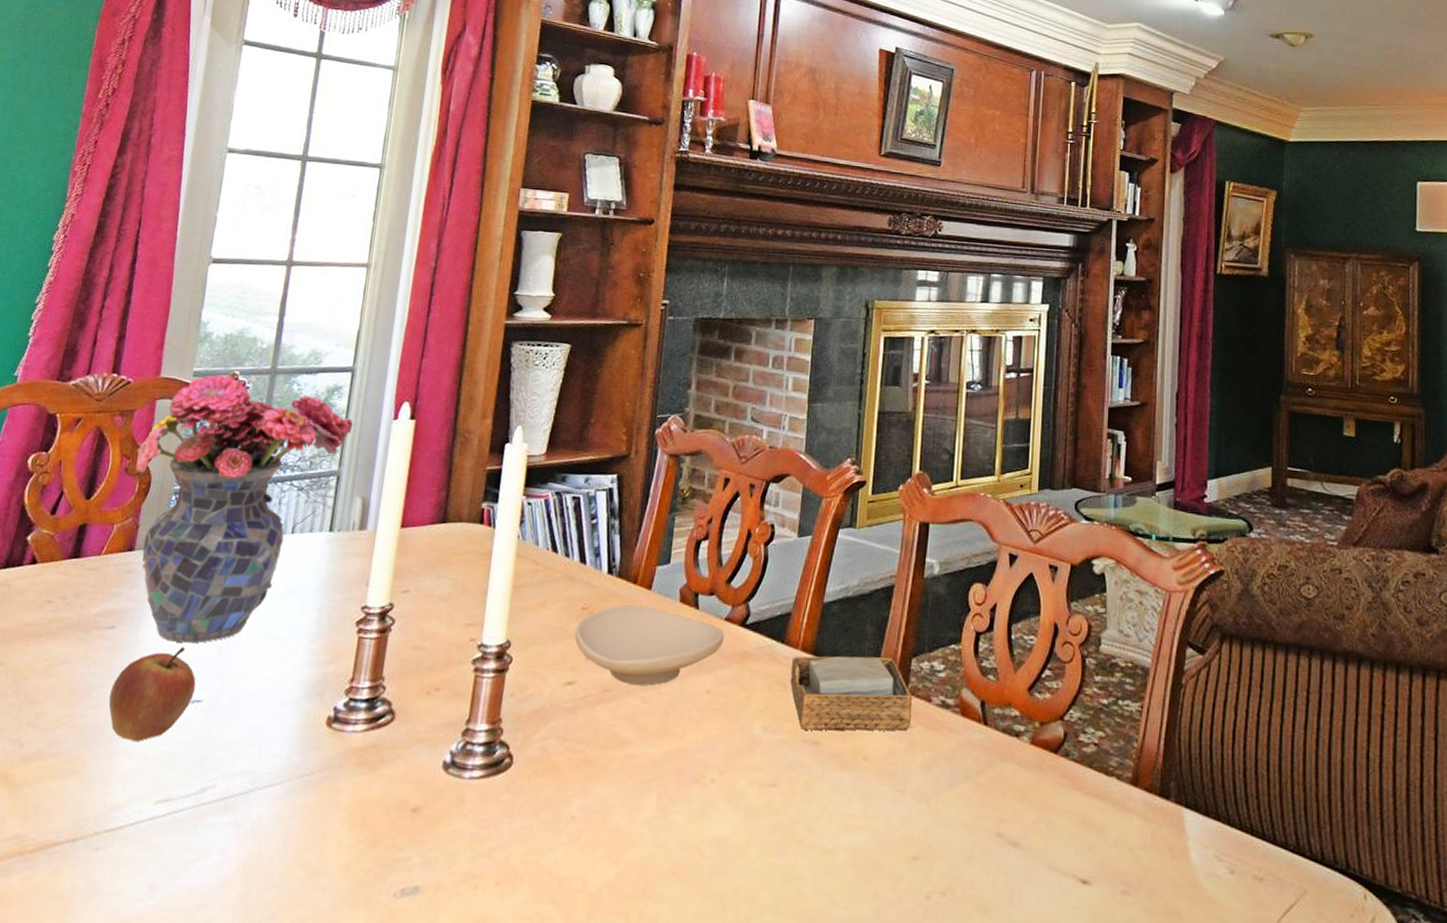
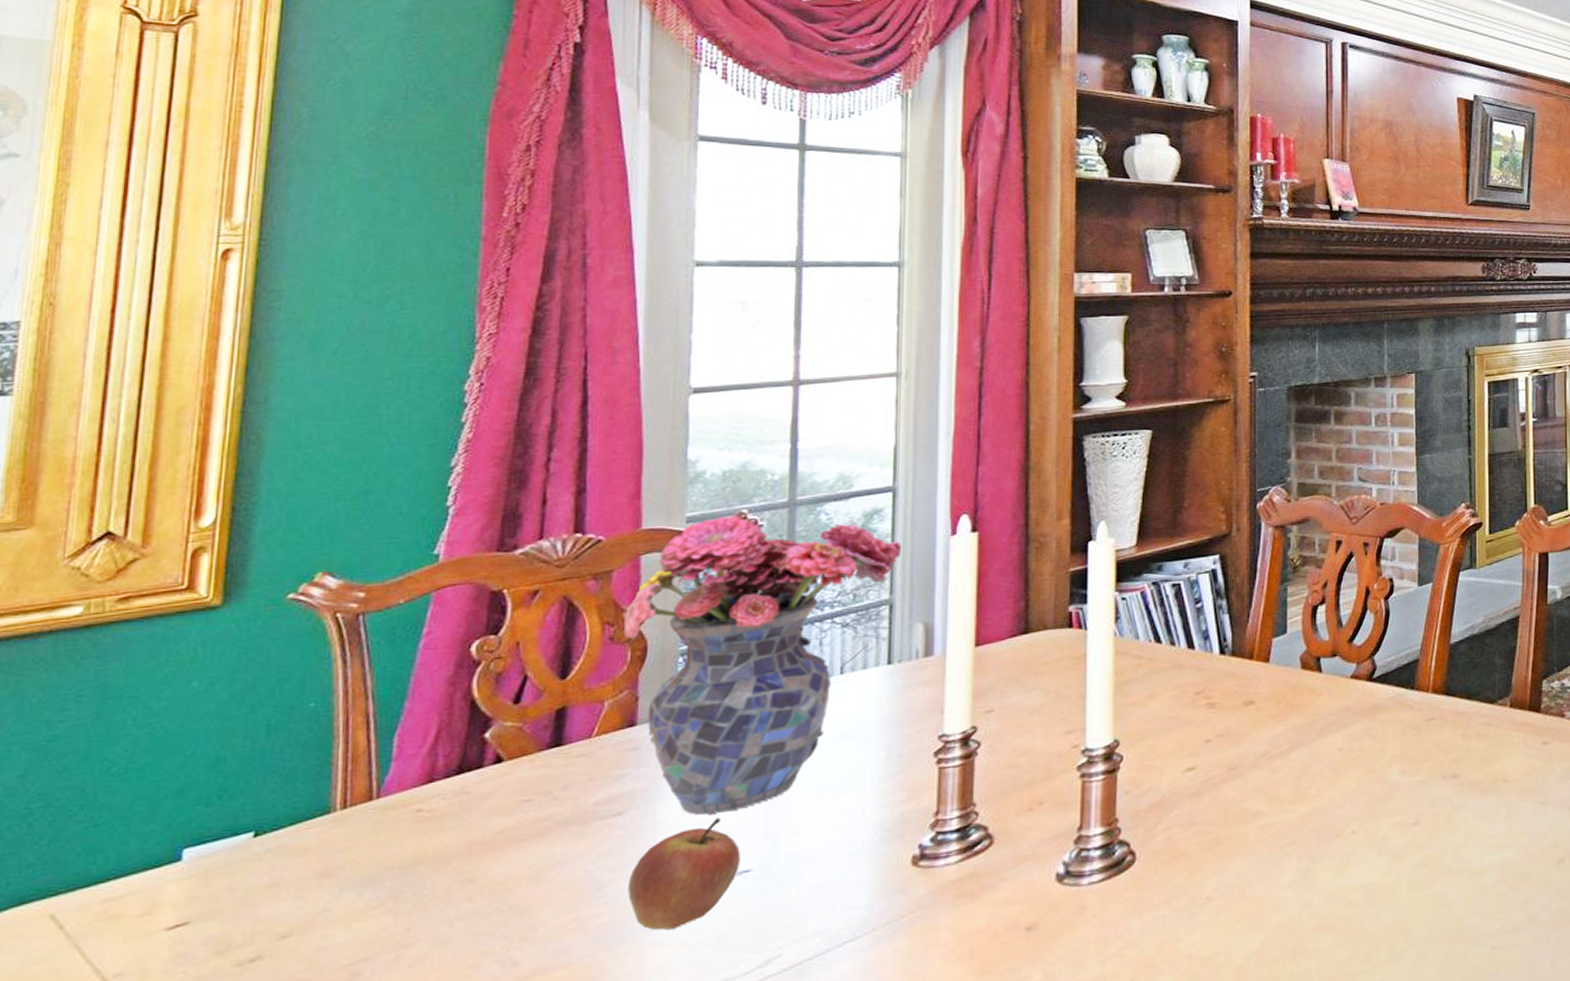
decorative bowl: present [575,604,725,685] -> none [1190,679,1352,758]
napkin holder: present [790,655,913,731] -> none [1423,683,1547,766]

